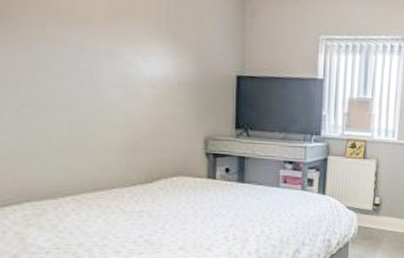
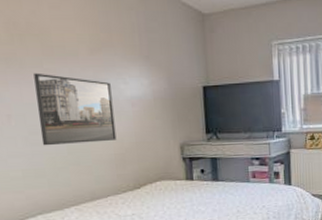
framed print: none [33,35,129,126] -> present [33,72,117,146]

